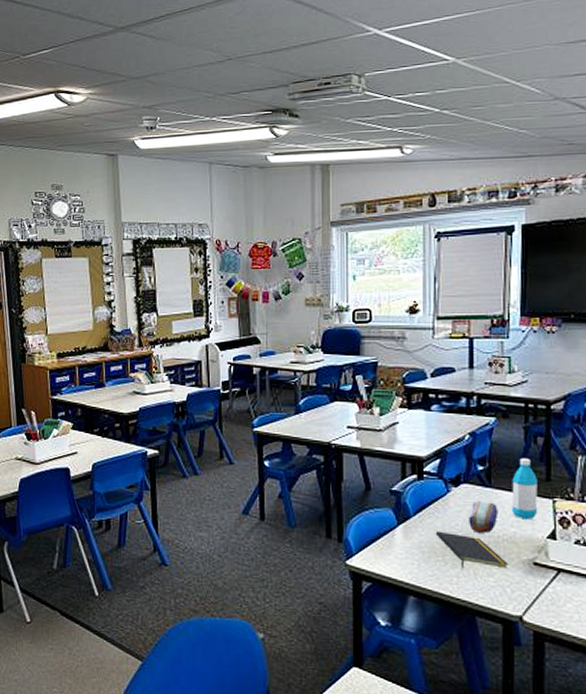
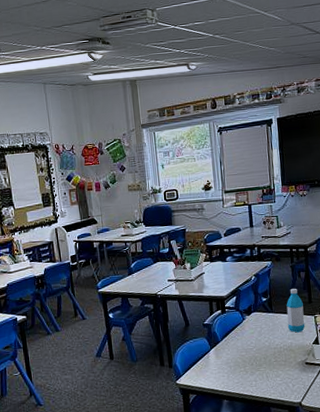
notepad: present [435,531,507,569] -> none [237,349,289,375]
pencil case: present [469,501,498,533] -> none [259,323,279,347]

